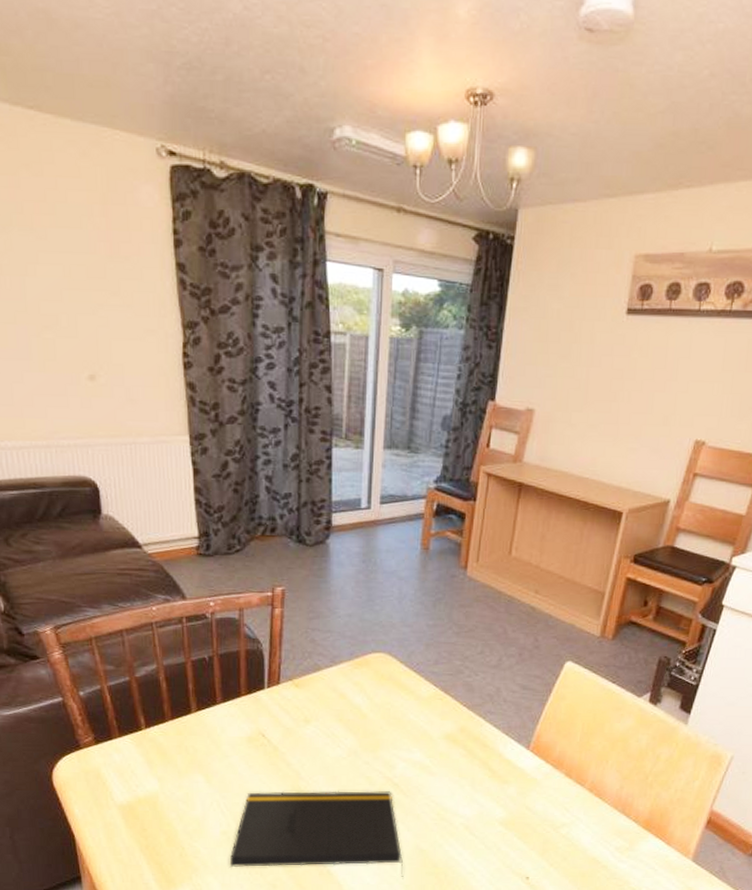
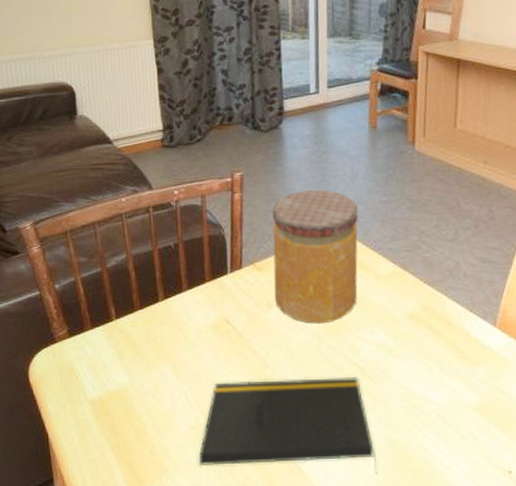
jar: none [312,609,403,741] -> present [273,189,358,324]

